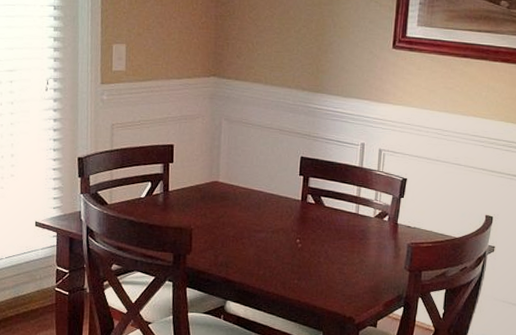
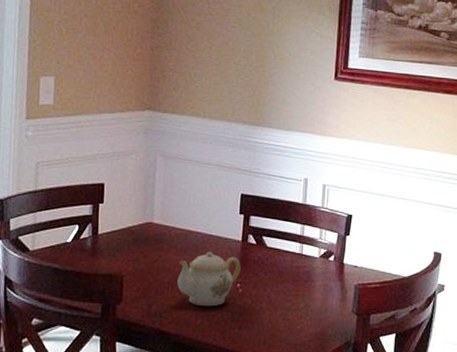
teapot: none [241,210,300,259] -> present [177,252,241,307]

